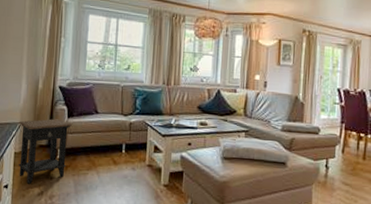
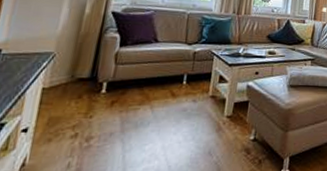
side table: present [18,119,73,184] -> none [45,48,125,125]

